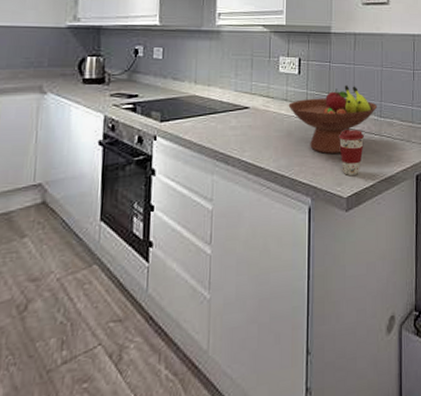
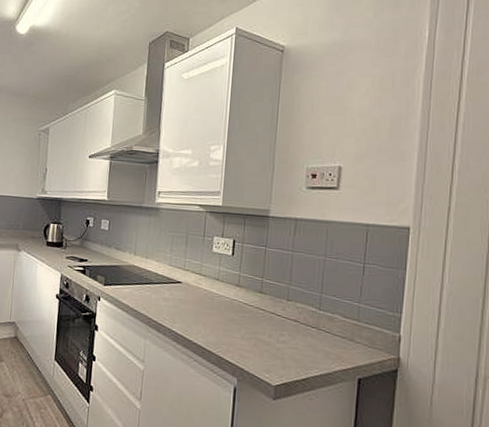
fruit bowl: present [288,85,378,154] -> none [219,271,317,340]
coffee cup: present [339,130,364,175] -> none [270,317,299,365]

